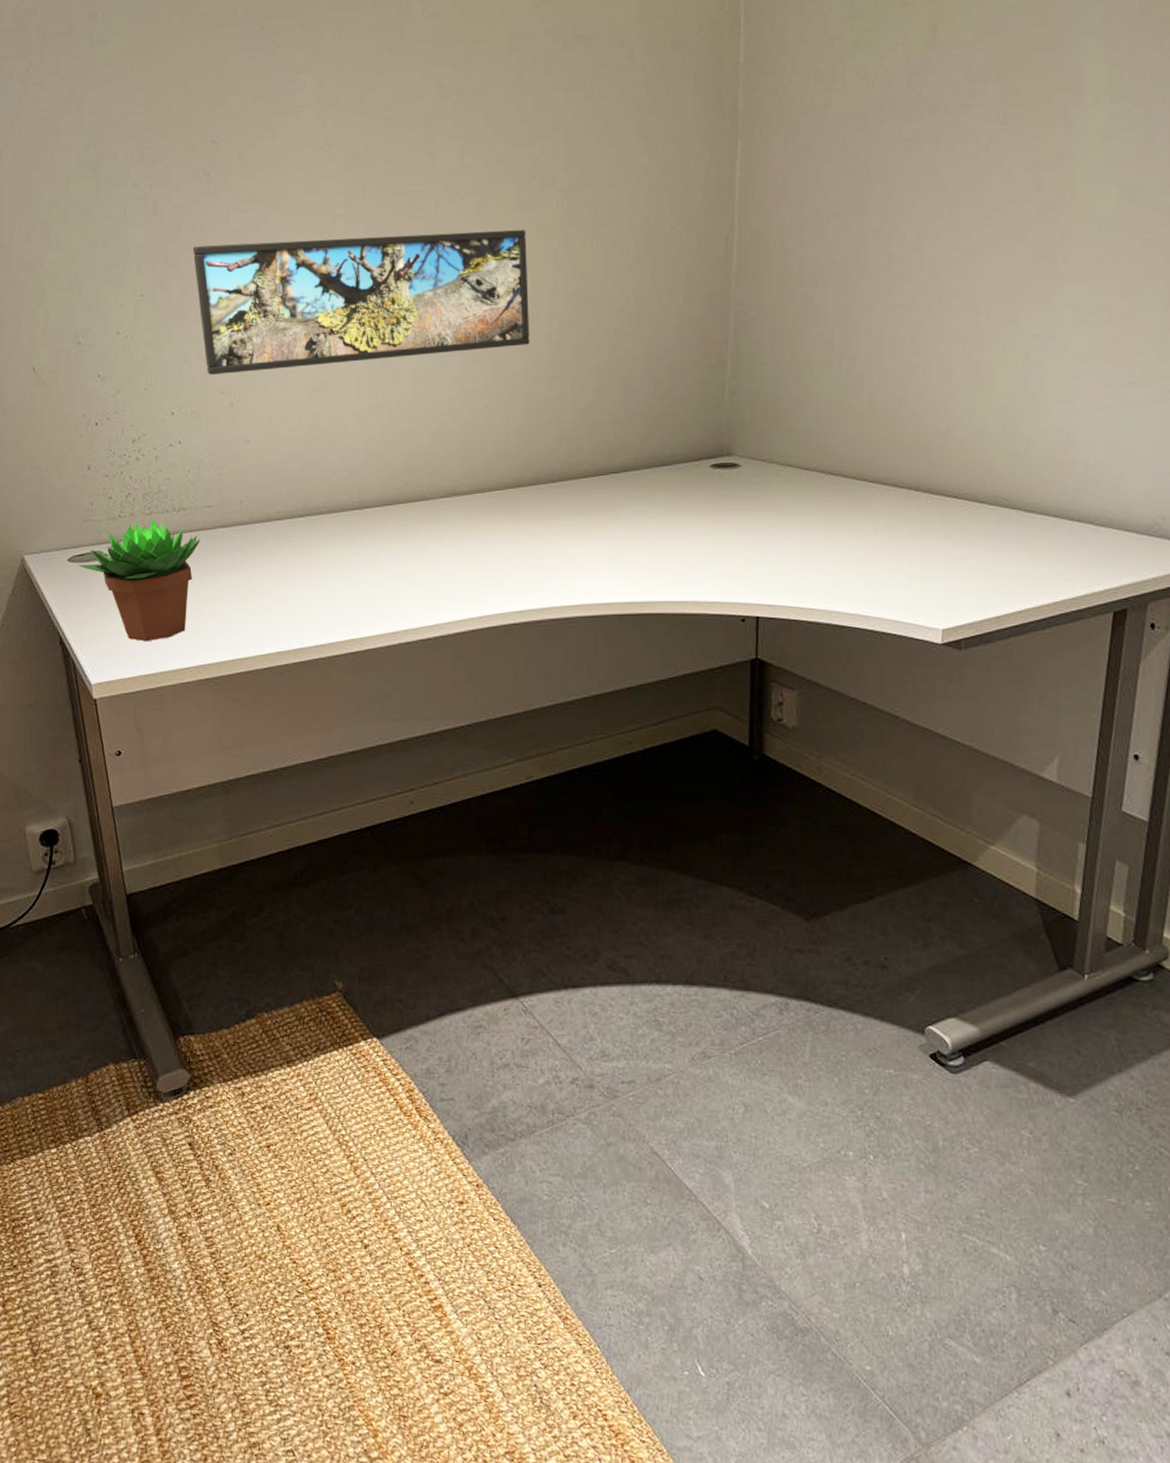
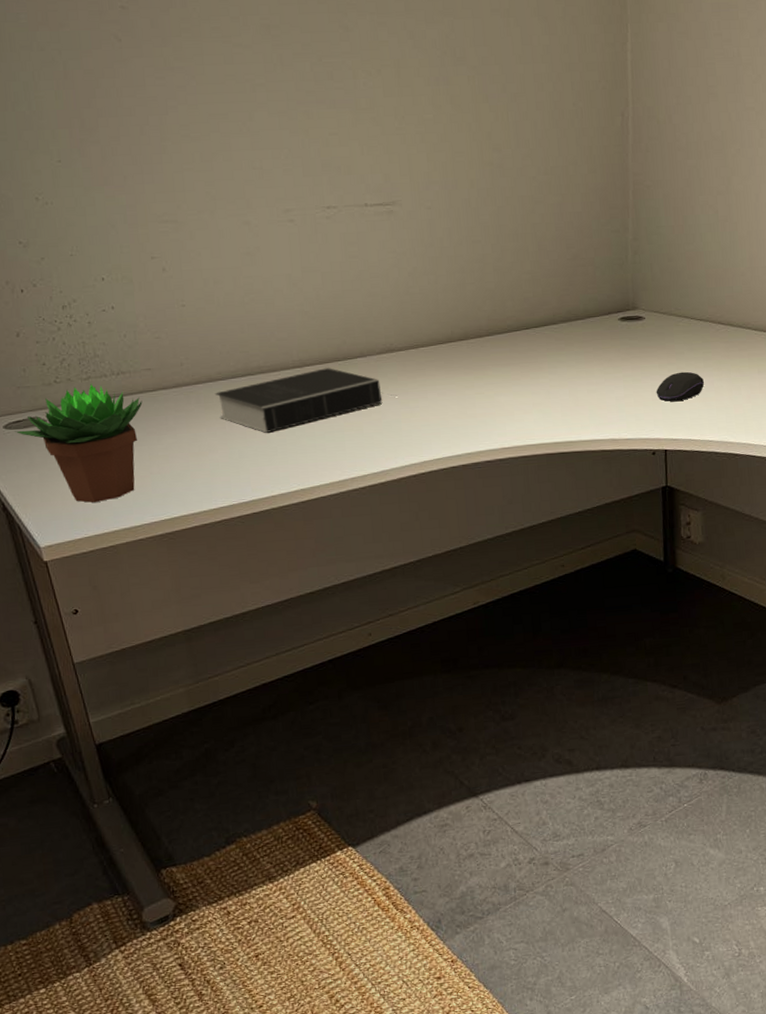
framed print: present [193,230,530,375] -> none [110,102,451,241]
book: none [271,511,459,577] -> present [214,368,398,433]
computer mouse: none [749,527,808,561] -> present [656,371,705,402]

